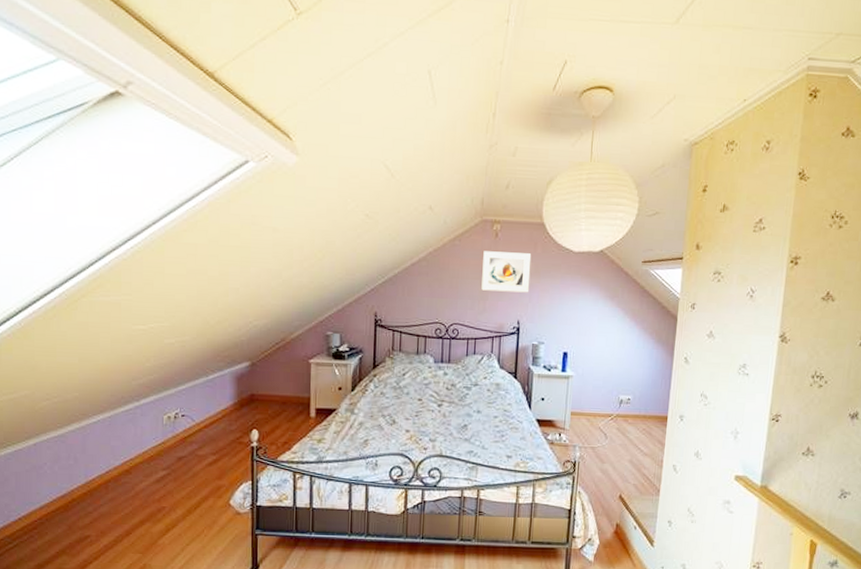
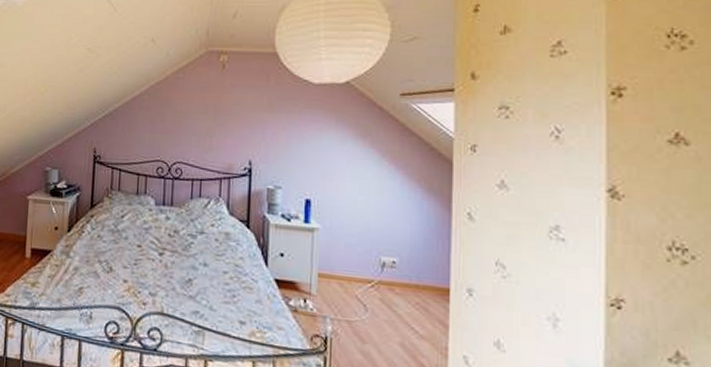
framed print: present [481,251,532,293] -> none [207,83,264,130]

